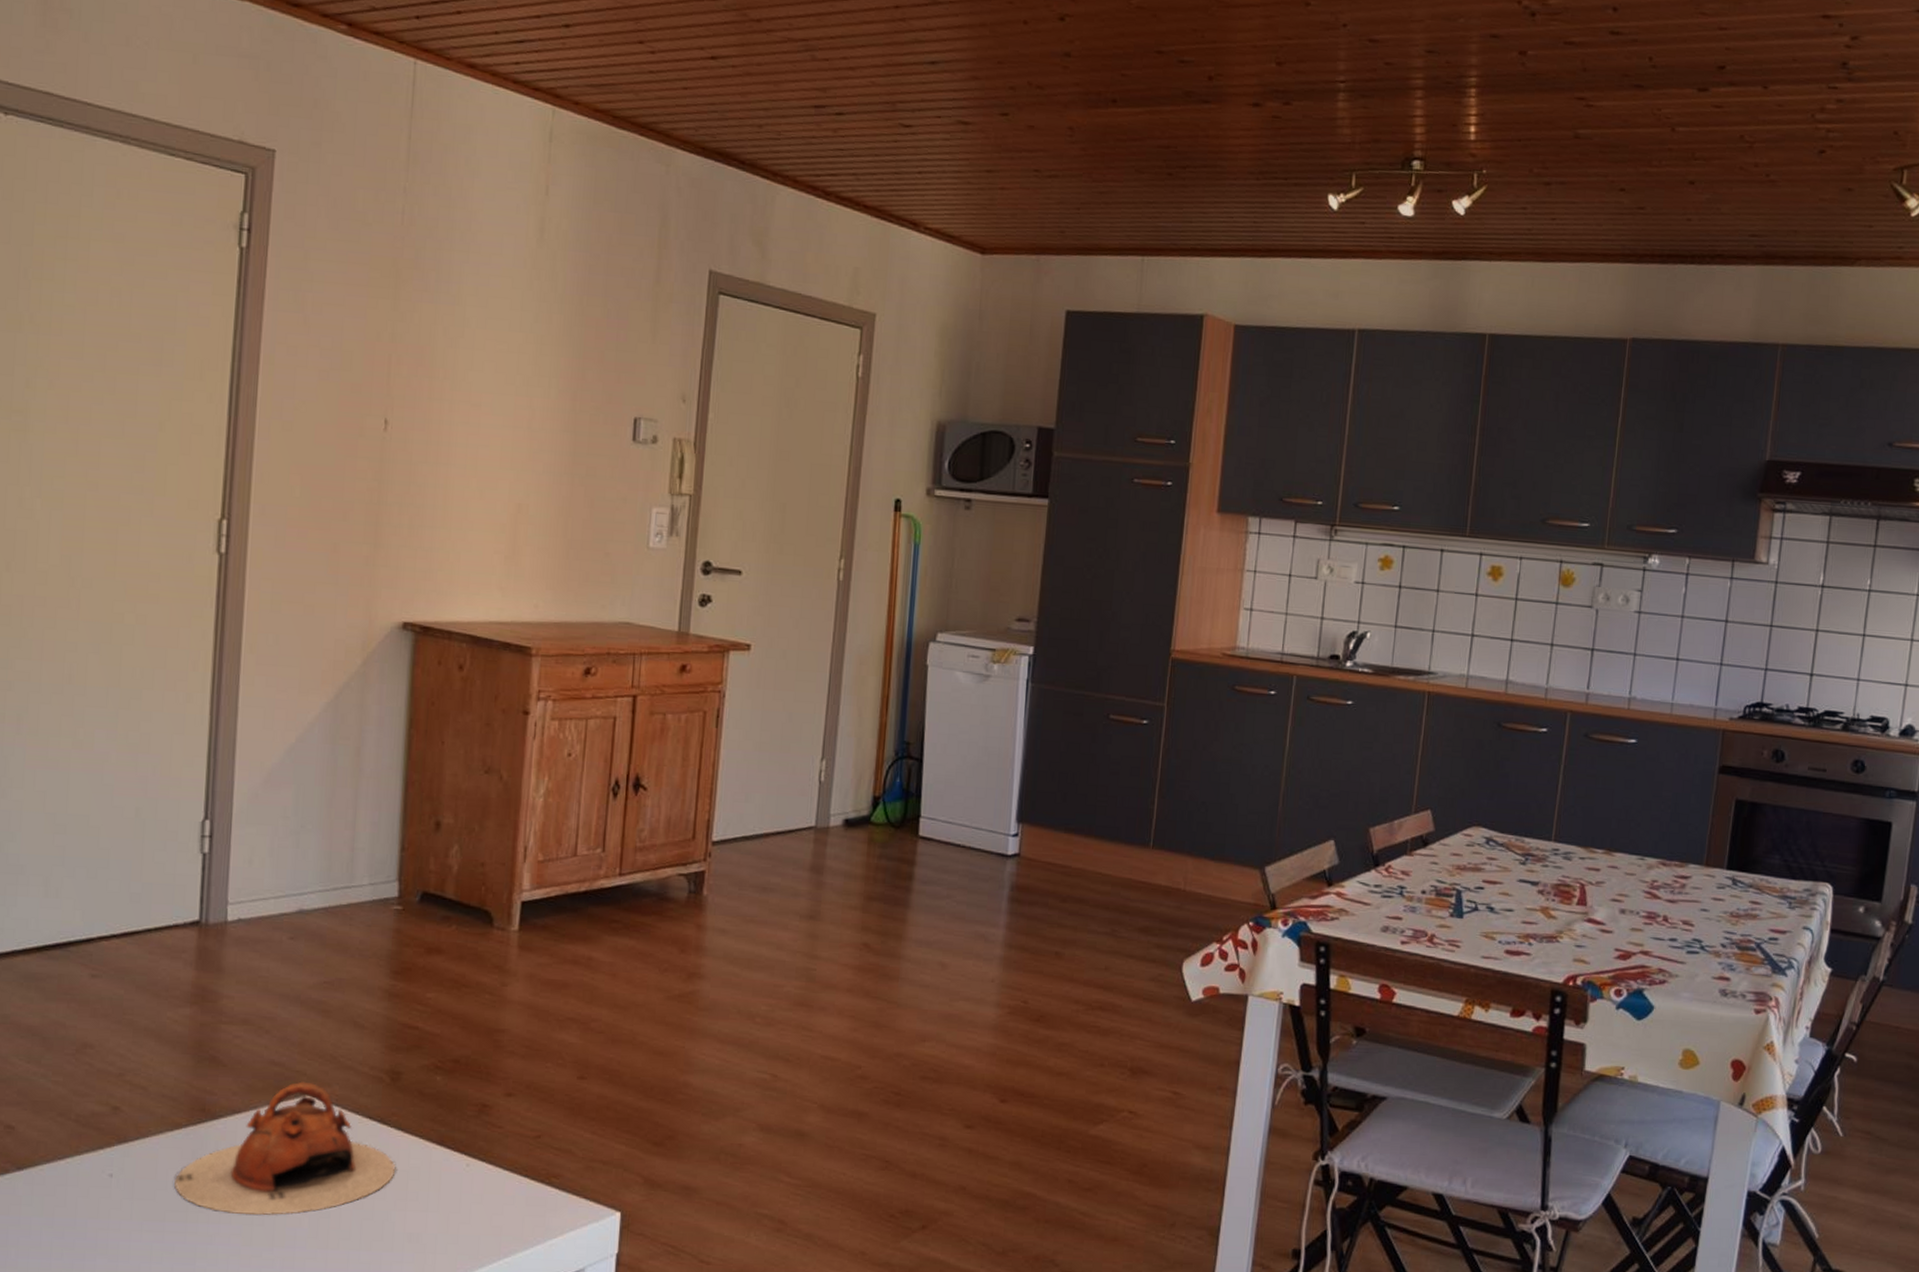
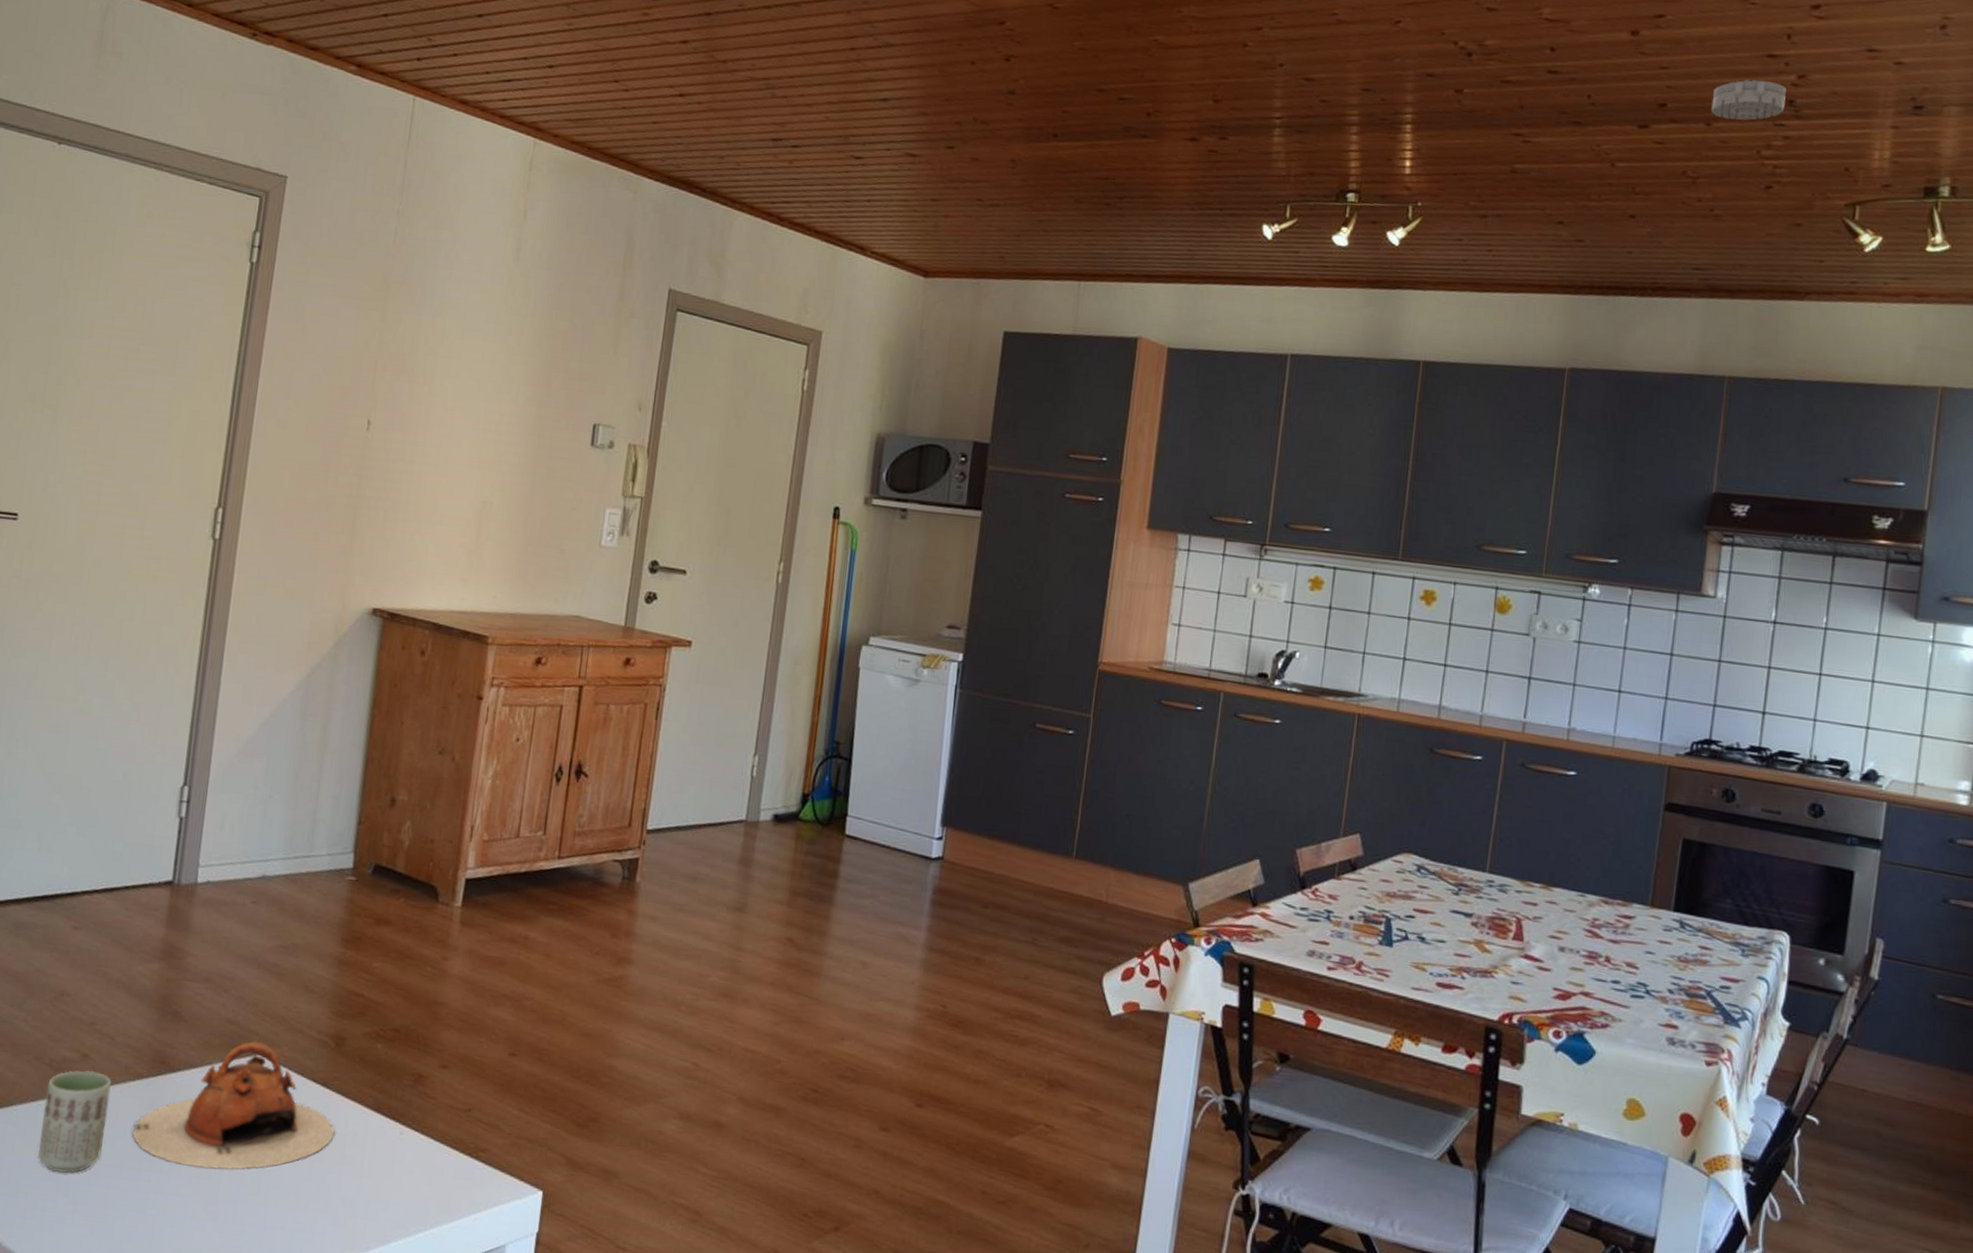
cup: none [71,1123,147,1232] -> present [38,1070,112,1174]
smoke detector: none [1768,40,1840,84] -> present [1711,79,1786,121]

